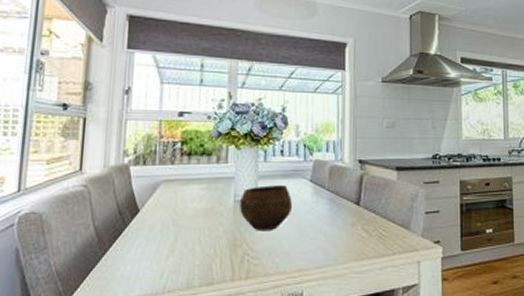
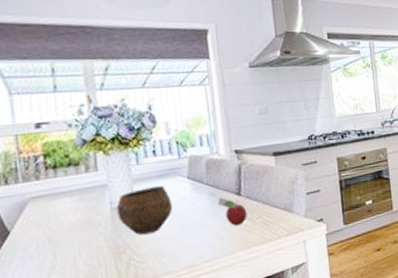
fruit: none [336,204,364,236] -> present [218,197,248,226]

